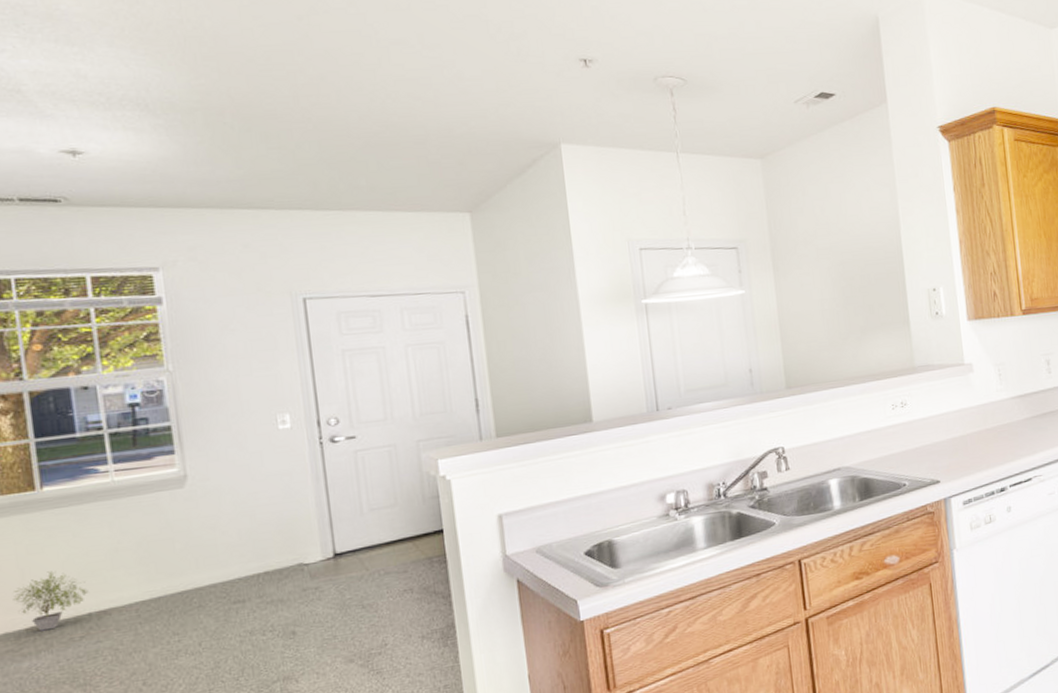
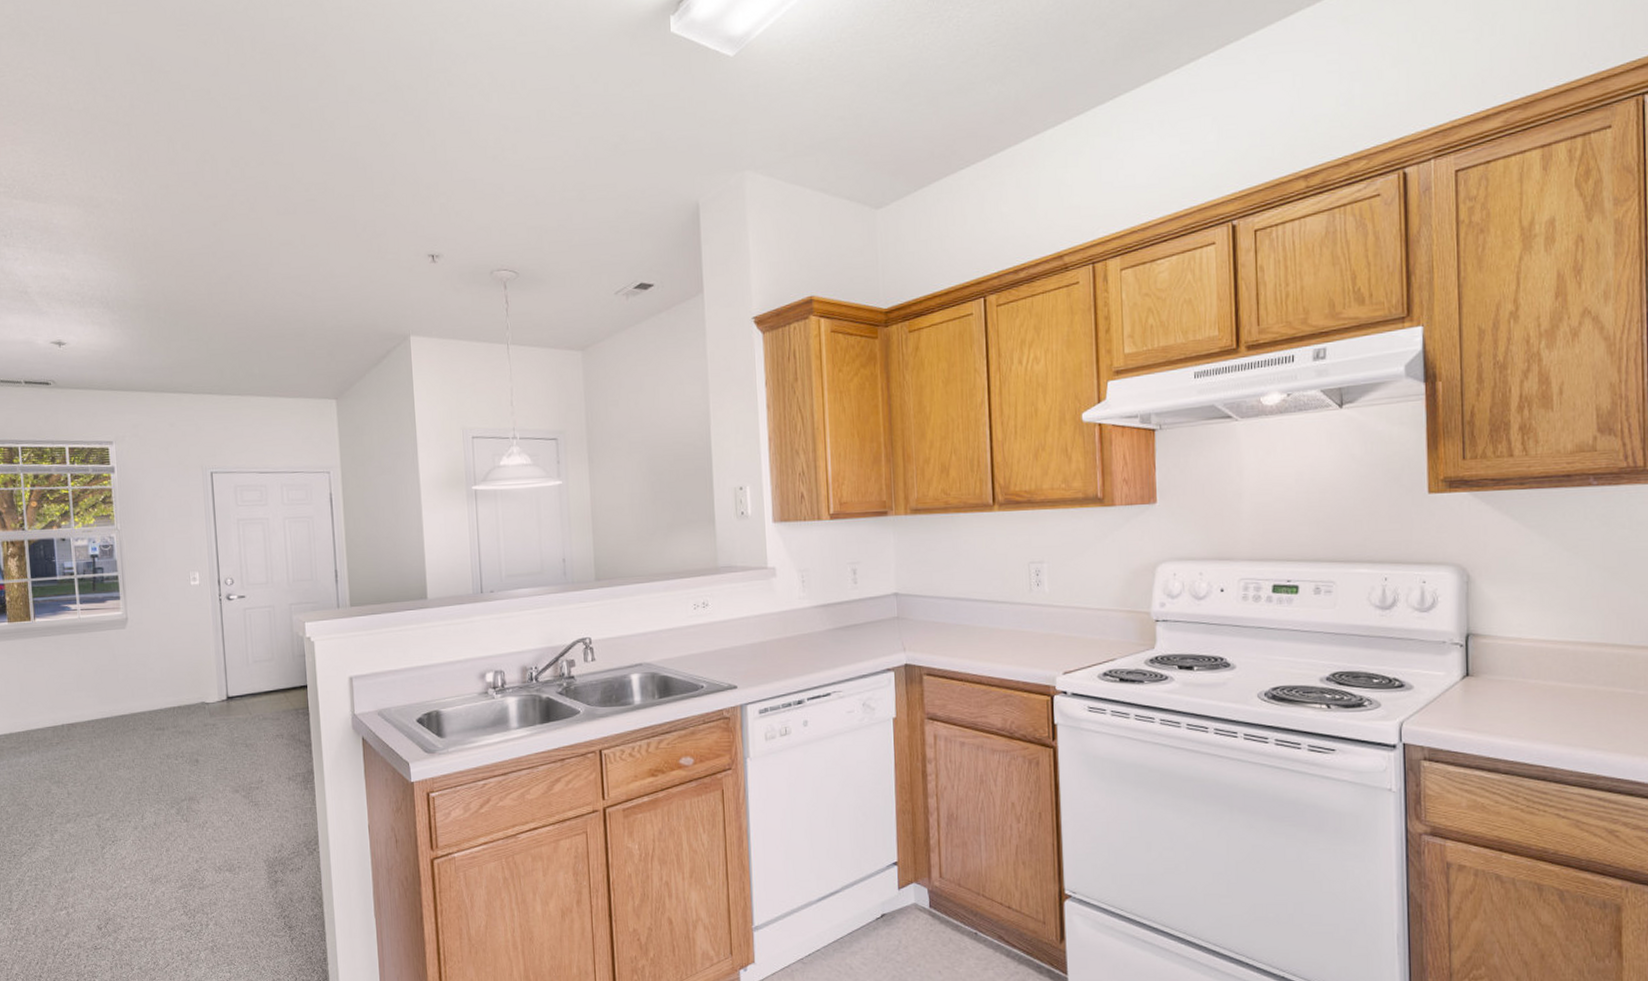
potted plant: present [13,571,89,631] -> none [15,687,62,735]

